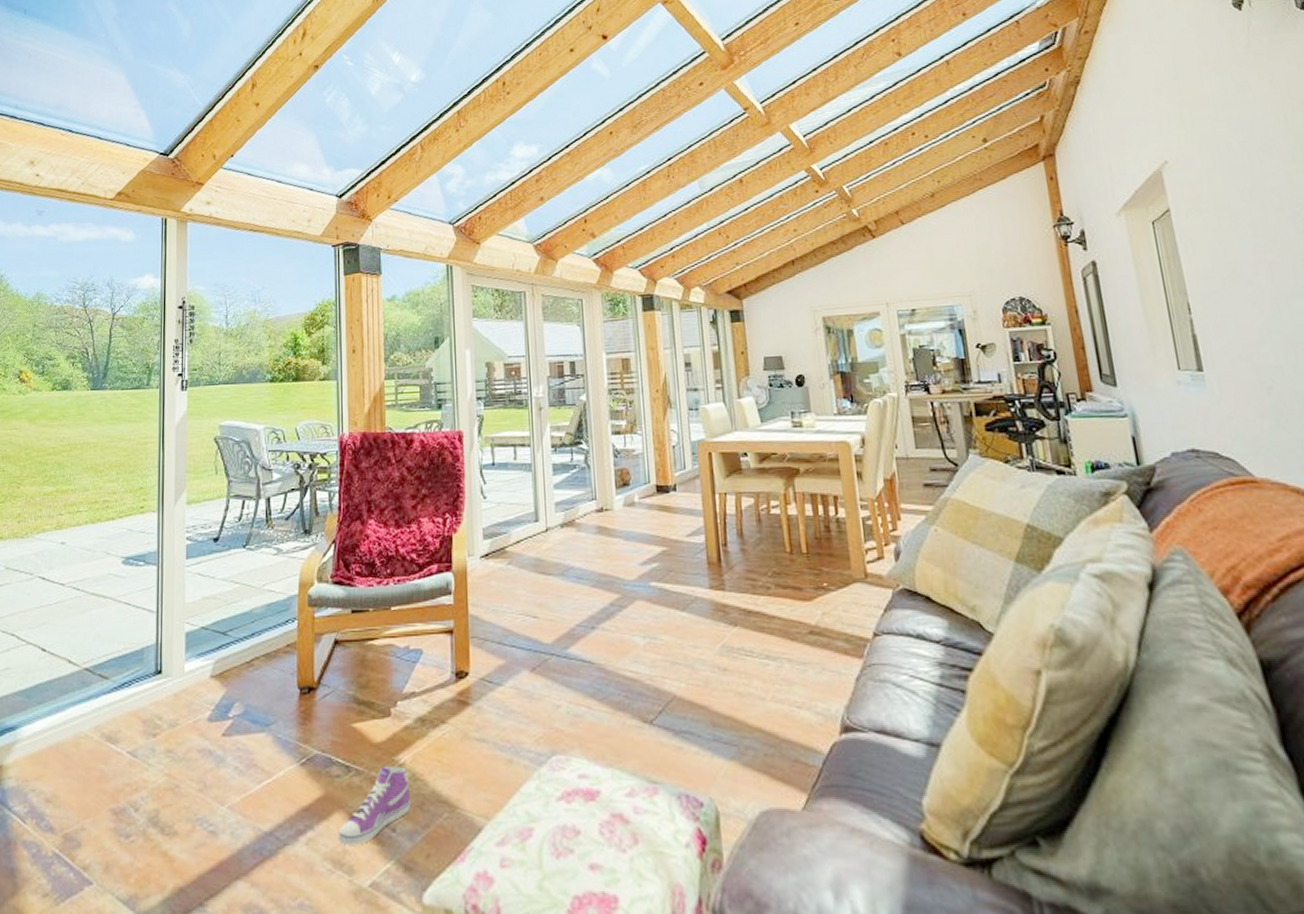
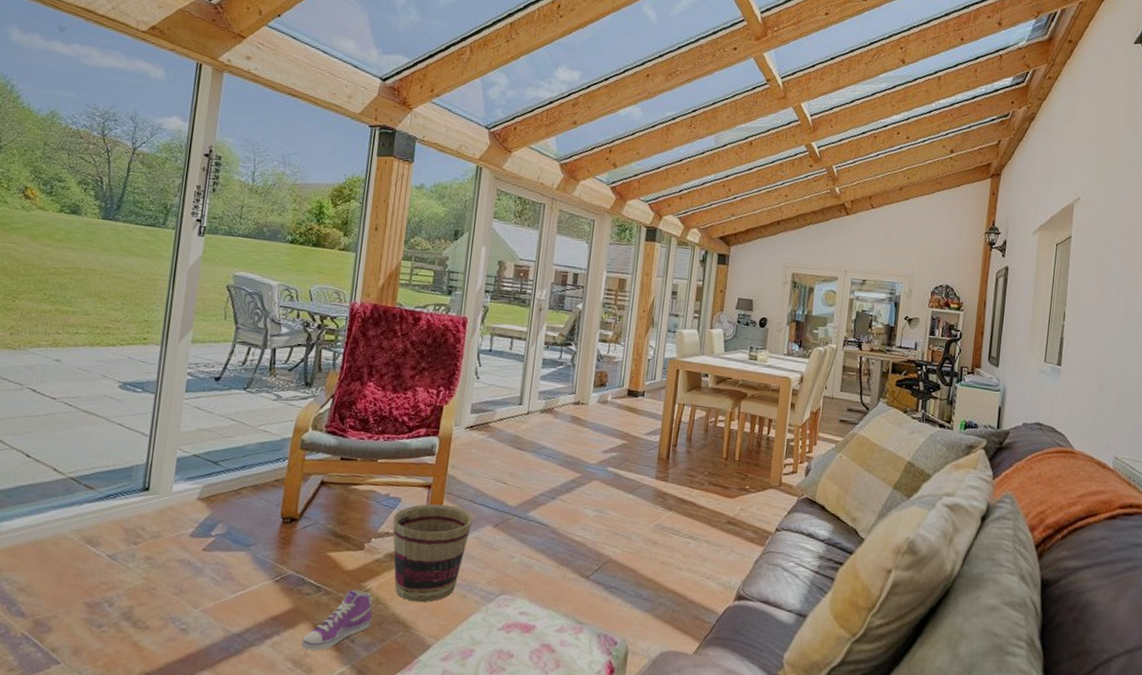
basket: none [417,651,506,774] -> present [392,503,473,603]

